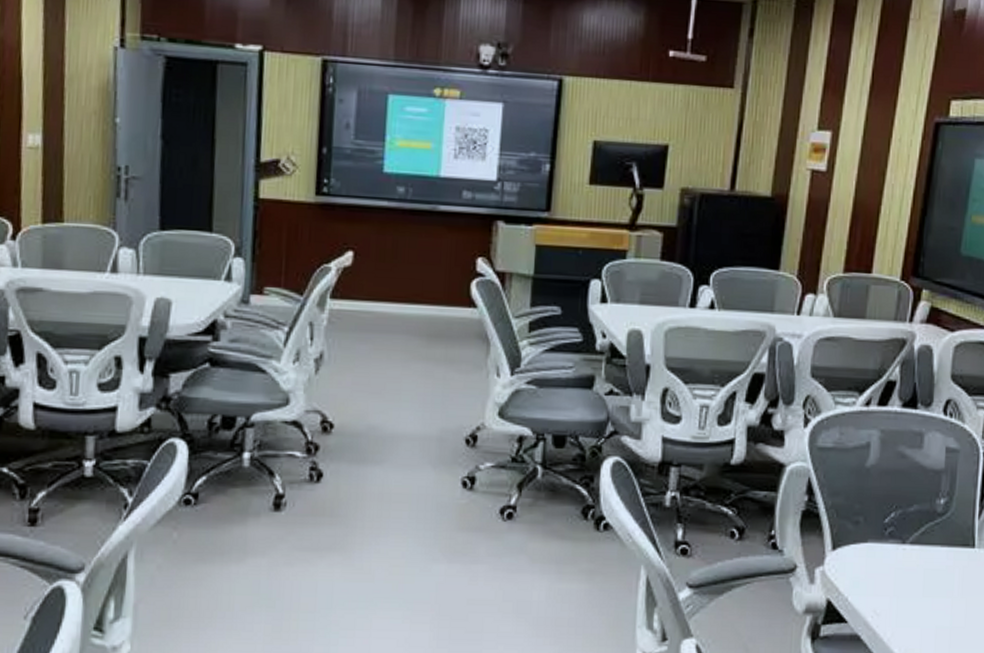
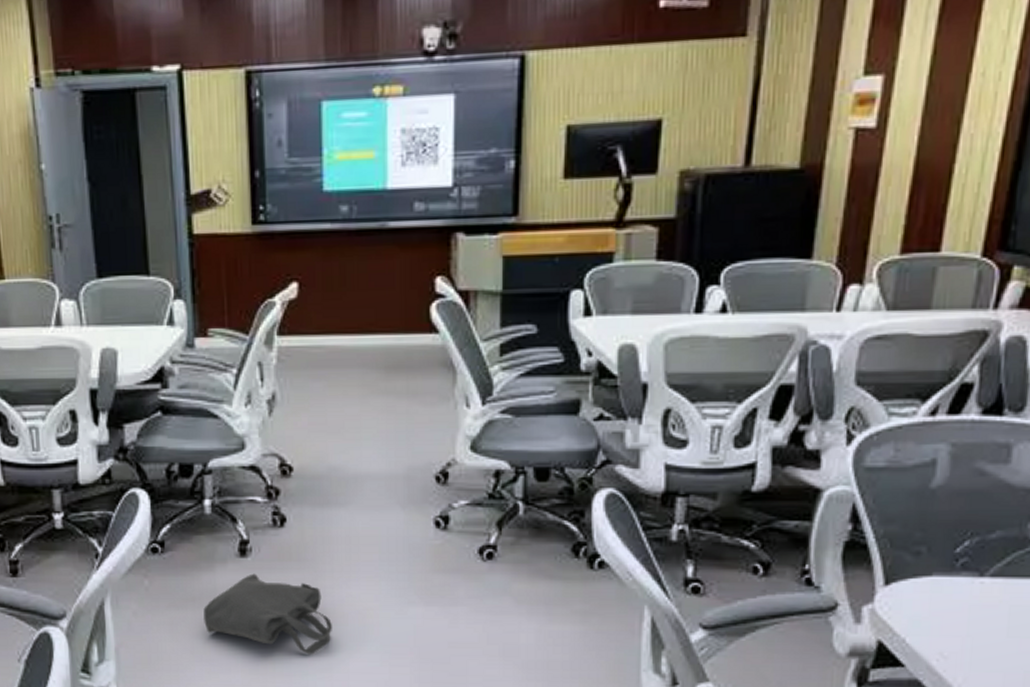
tote bag: none [231,528,359,611] -> present [203,573,332,655]

